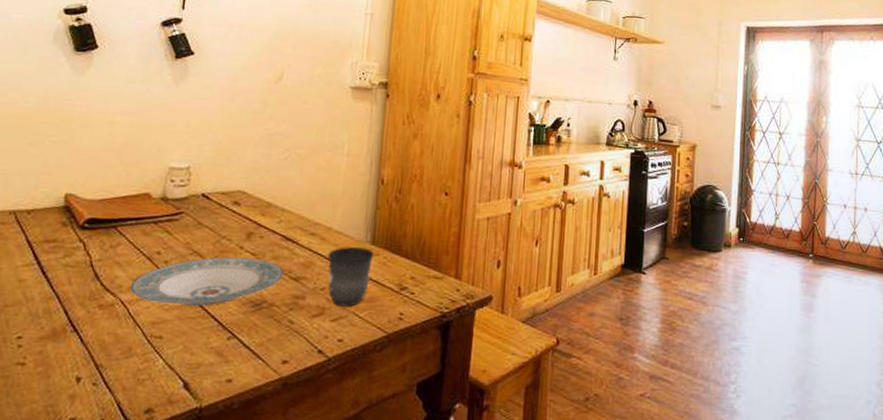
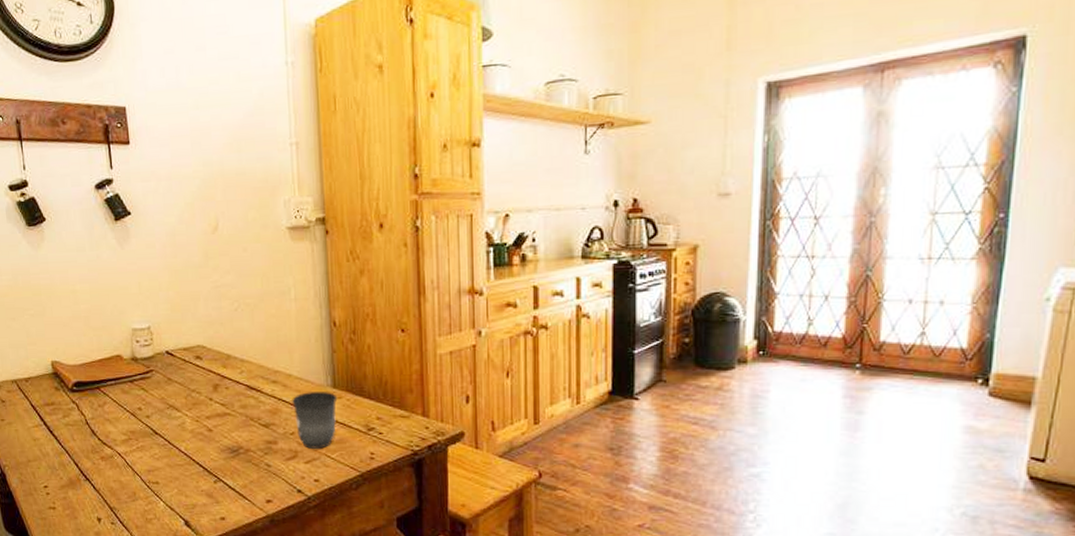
plate: present [130,257,284,306] -> none [123,409,254,454]

